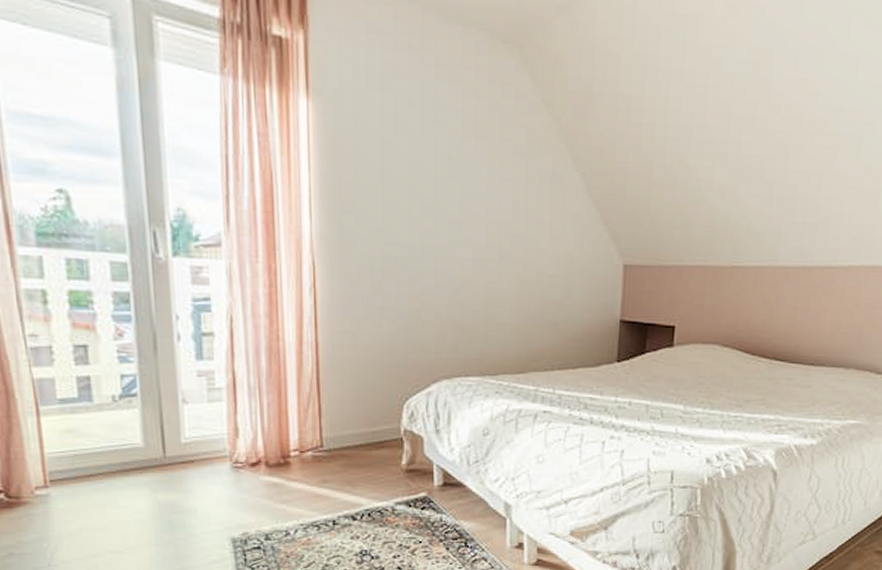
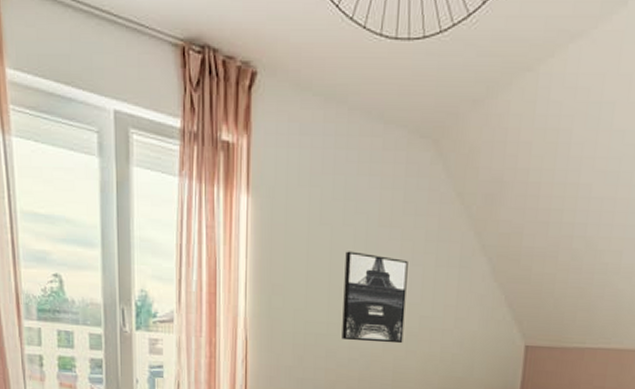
wall art: none [426,164,497,266] -> present [342,251,408,344]

